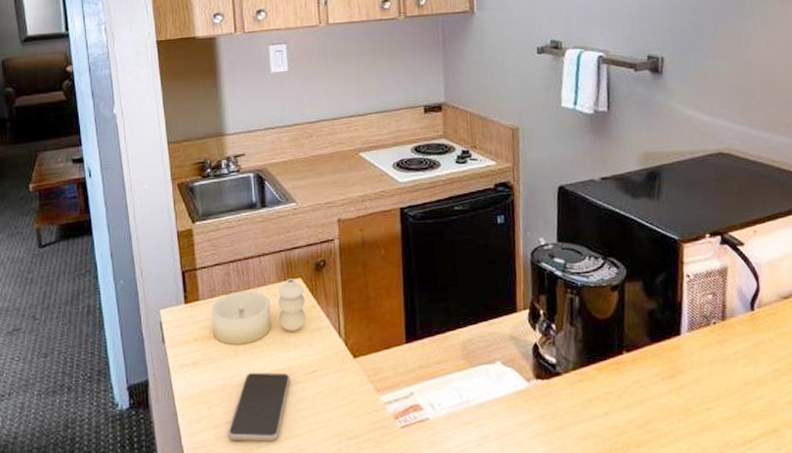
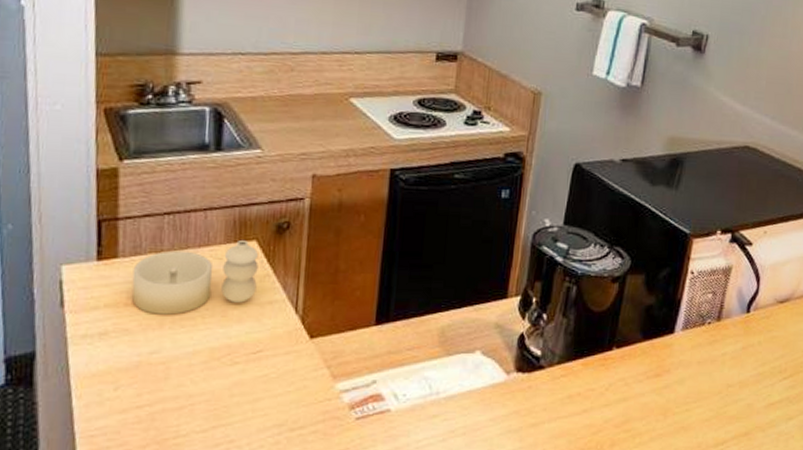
mobile phone: present [228,372,290,442] -> none [138,348,227,431]

